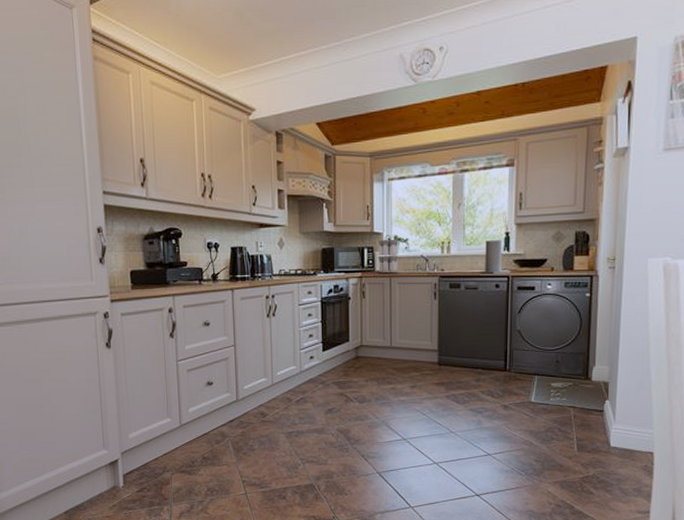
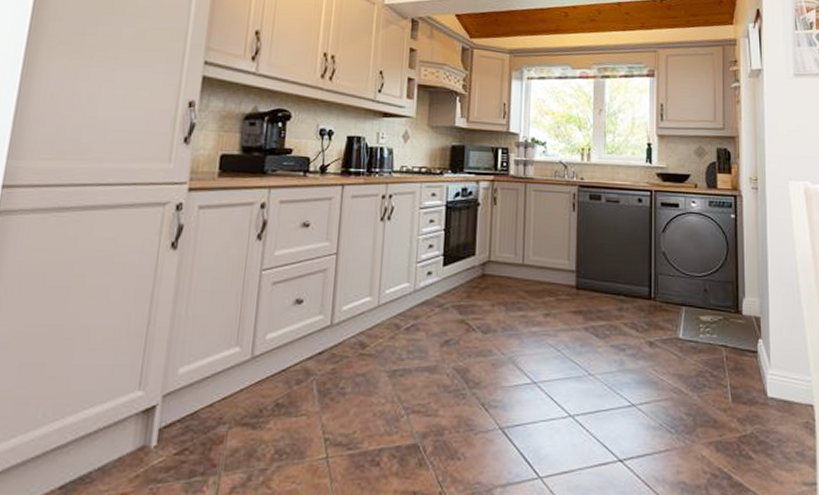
paper towel: present [480,240,511,275] -> none [621,150,654,189]

